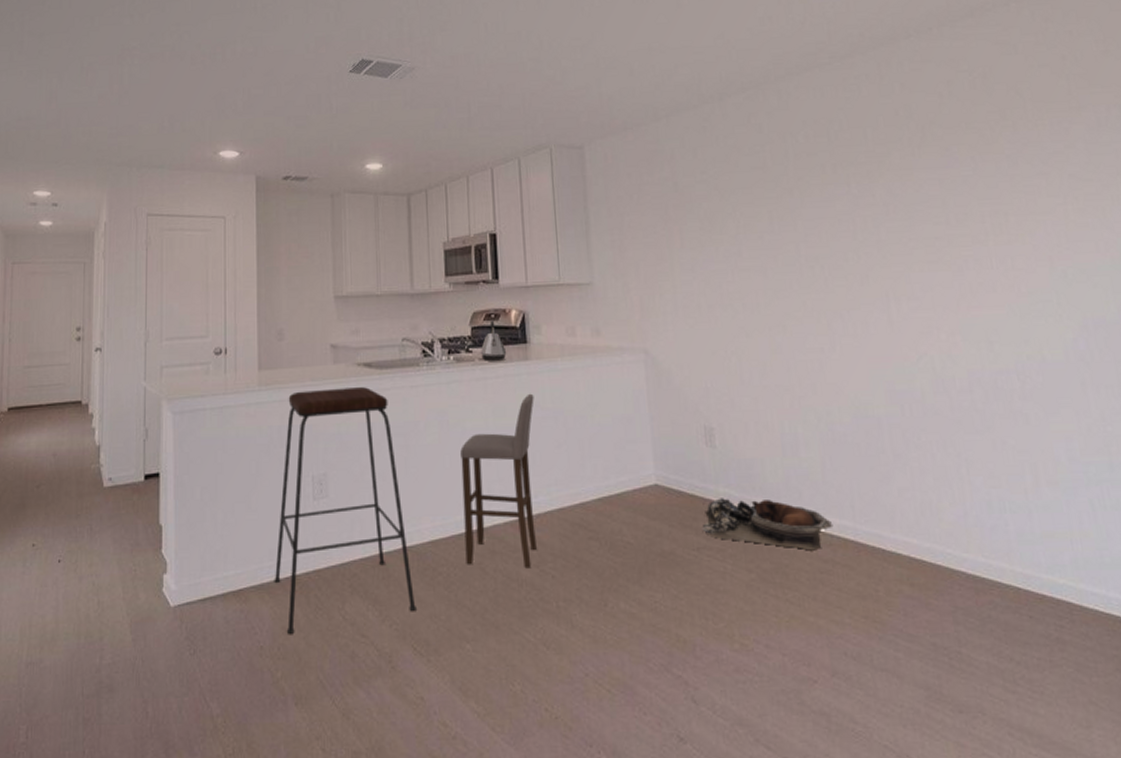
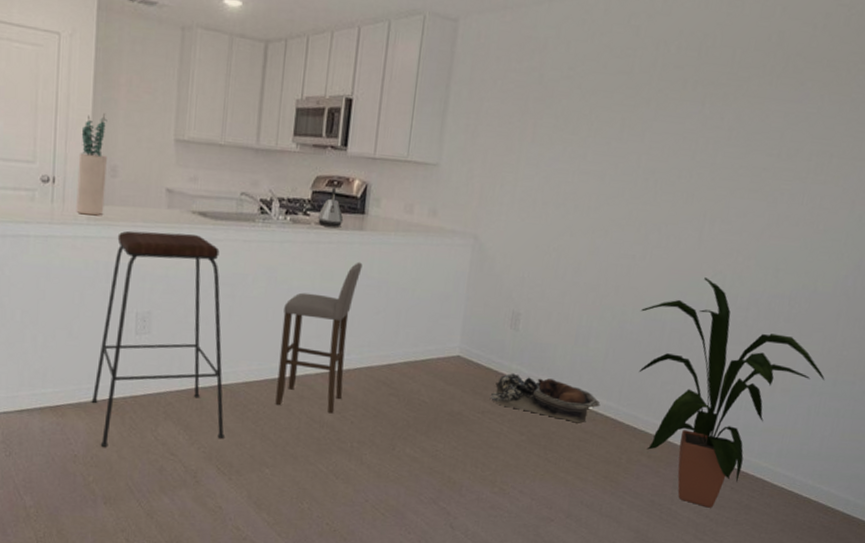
vase: none [247,282,274,381] -> present [76,113,107,216]
house plant: none [848,362,1097,647] -> present [638,277,825,508]

